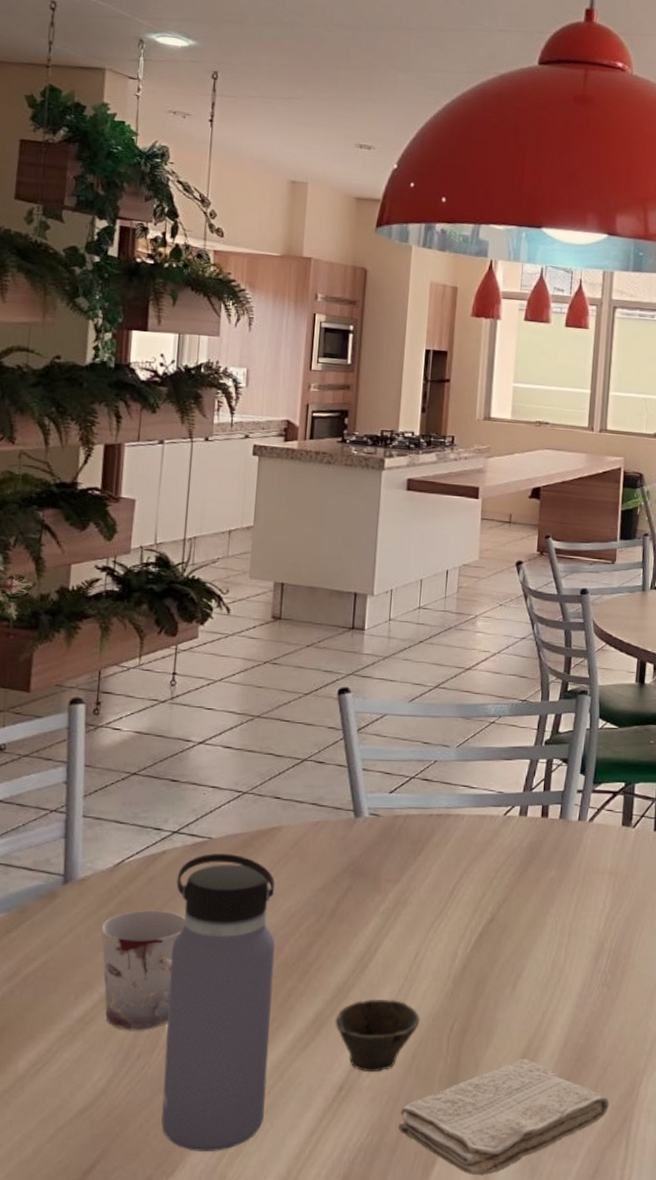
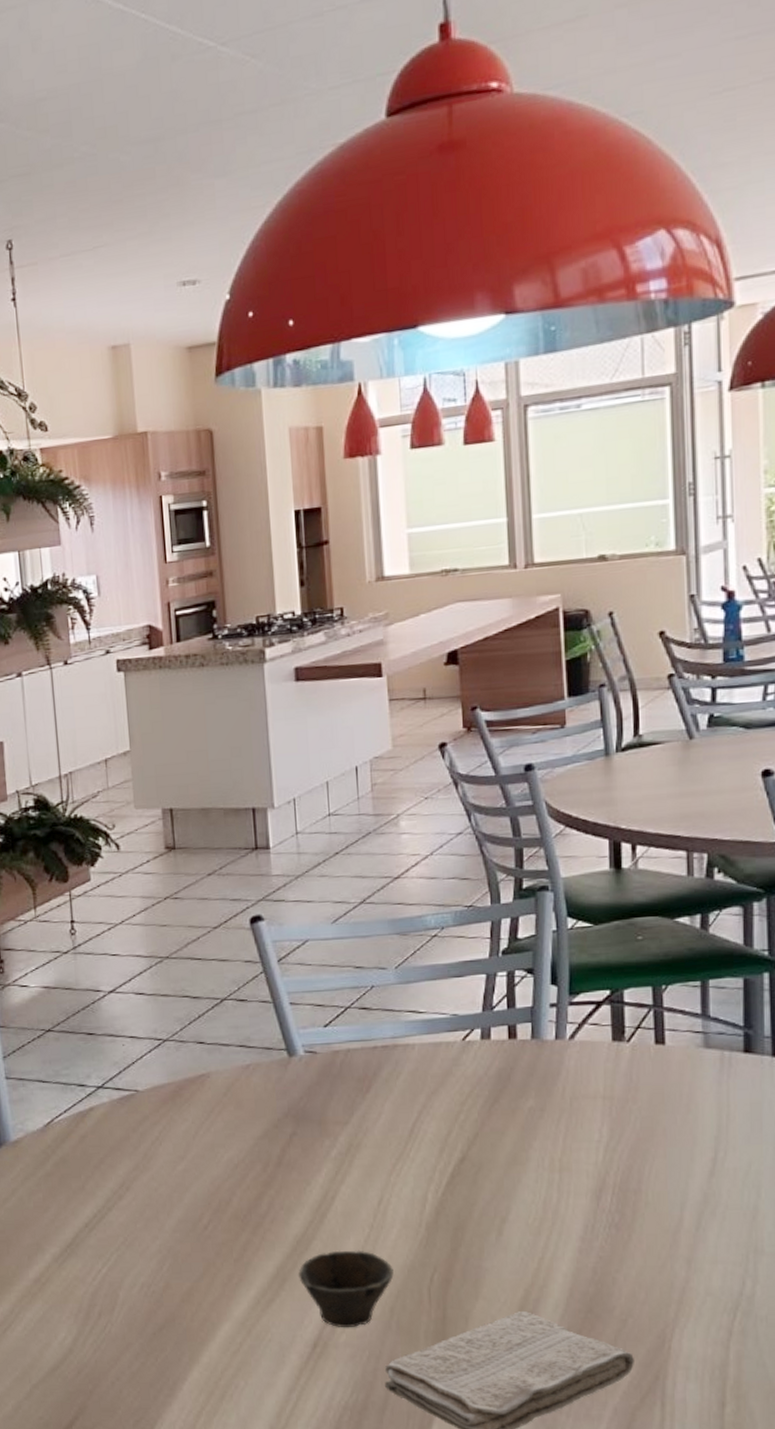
cup: present [101,909,186,1031] -> none [42,1168,126,1290]
water bottle: present [161,853,276,1152] -> none [109,1106,237,1410]

